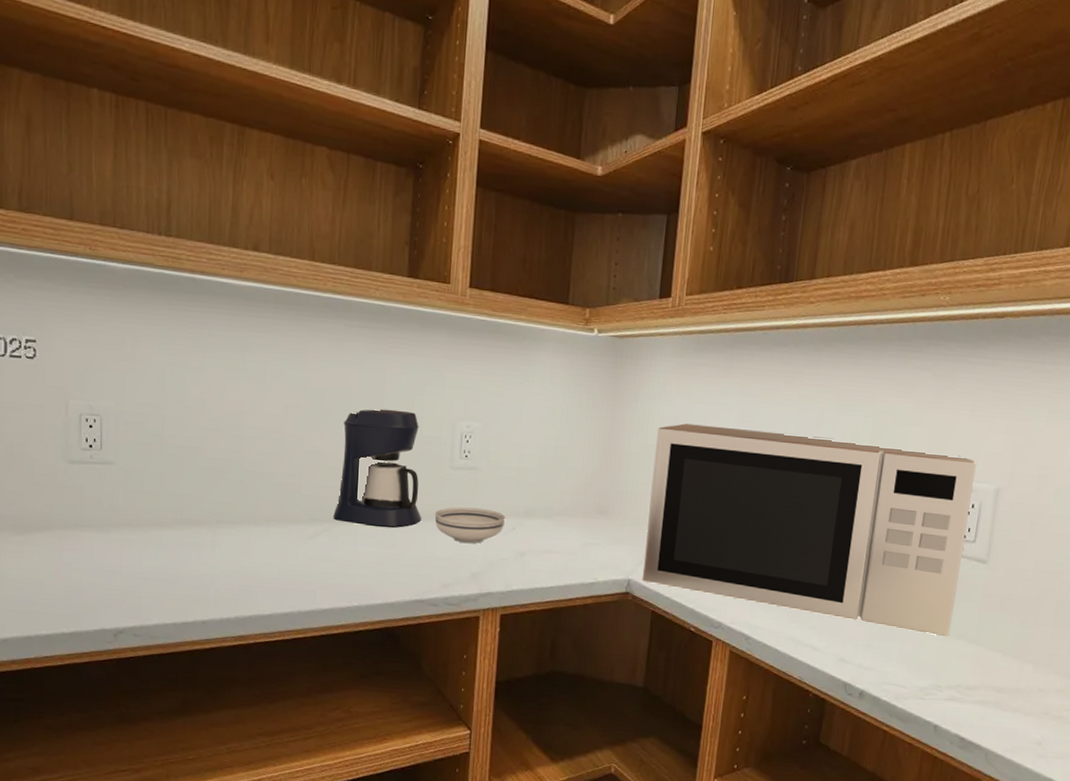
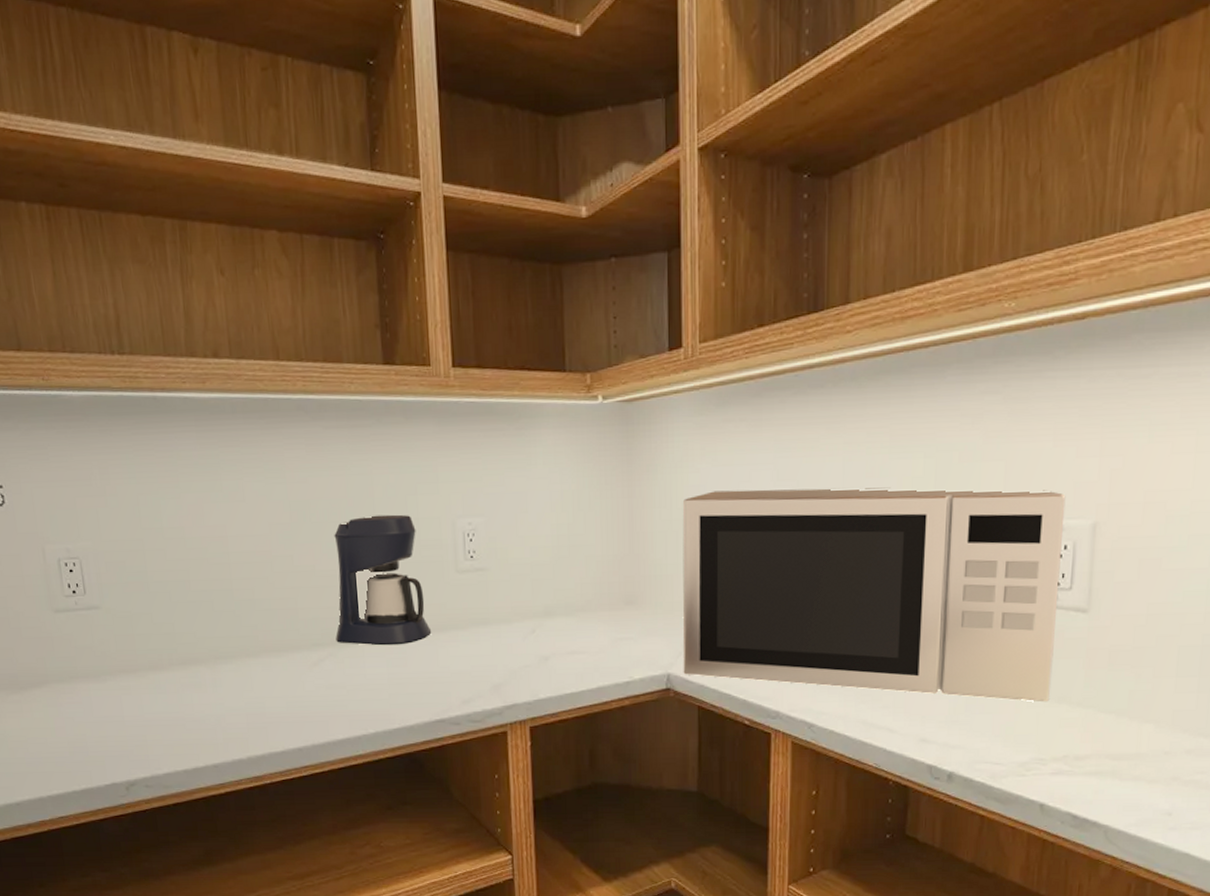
bowl: present [434,507,505,543] -> none [445,612,523,652]

